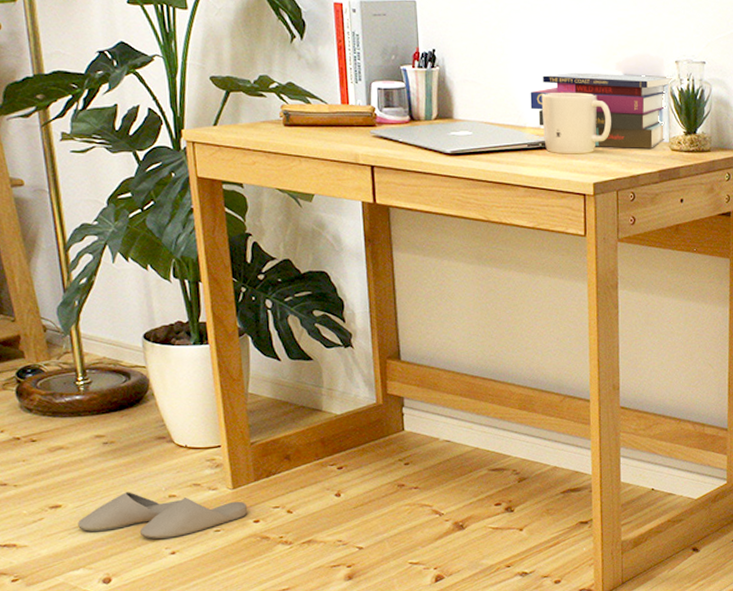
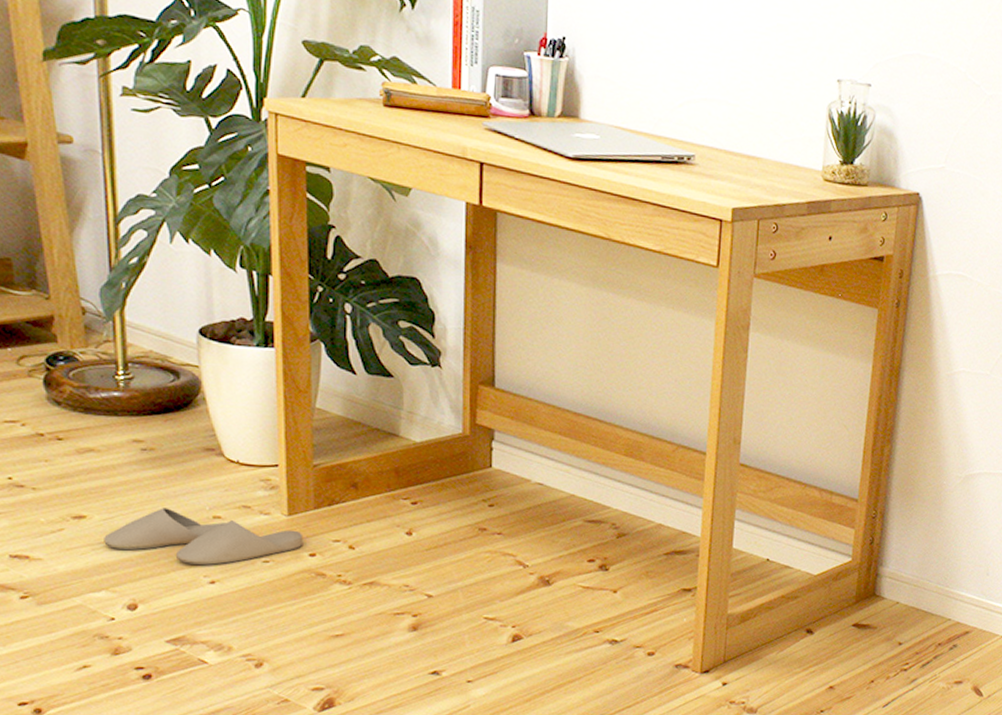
books: present [530,72,672,148] -> none [669,79,832,176]
mug: present [541,92,611,154] -> none [680,100,760,174]

